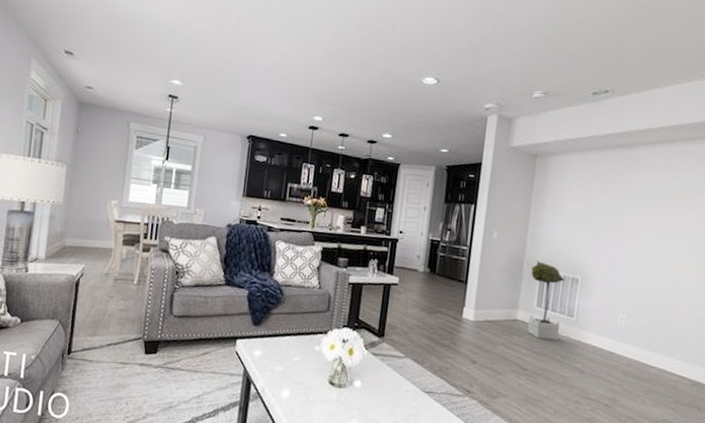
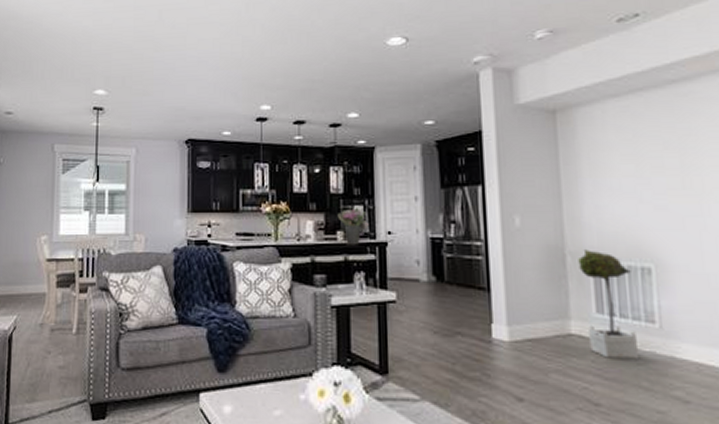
flower bouquet: none [363,209,387,239] -> present [337,207,369,245]

